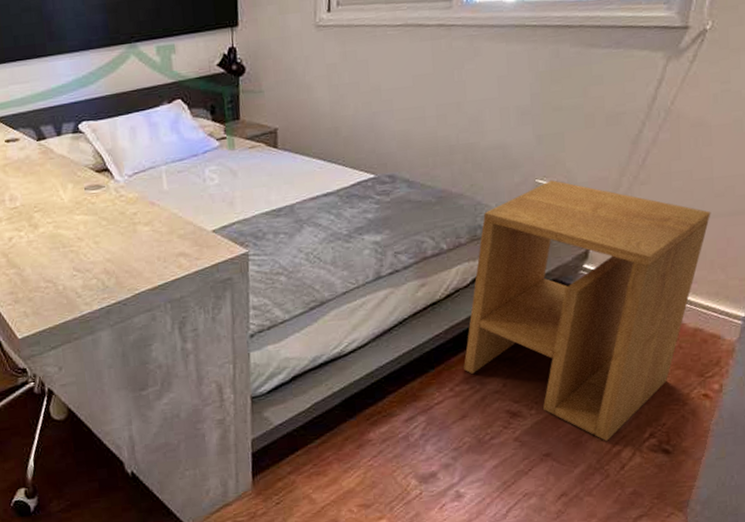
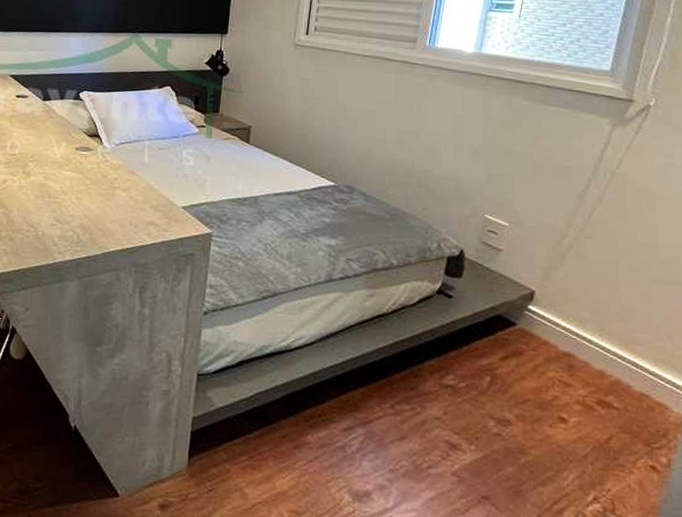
side table: present [464,180,711,441] -> none [406,218,657,496]

